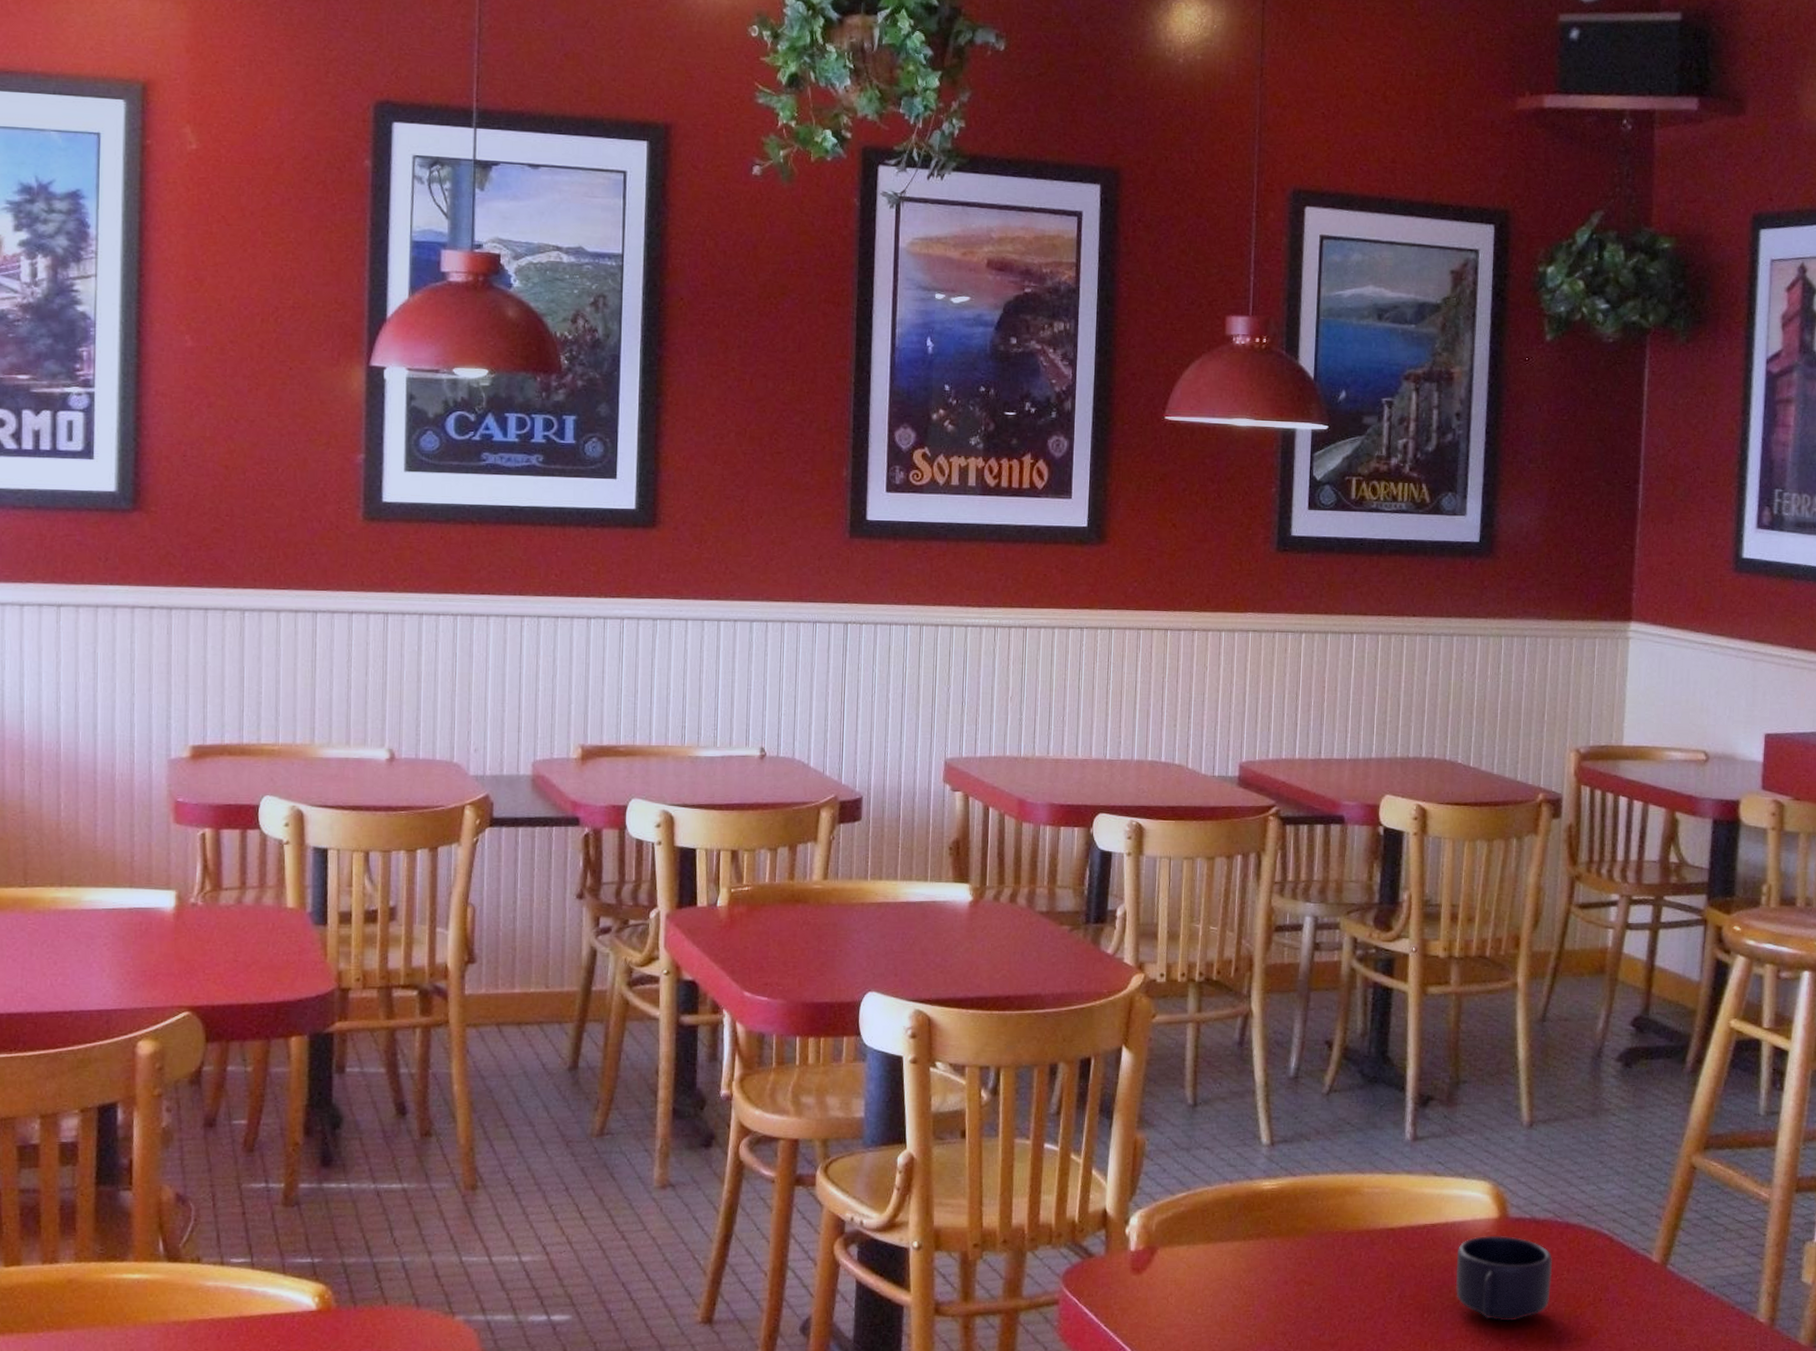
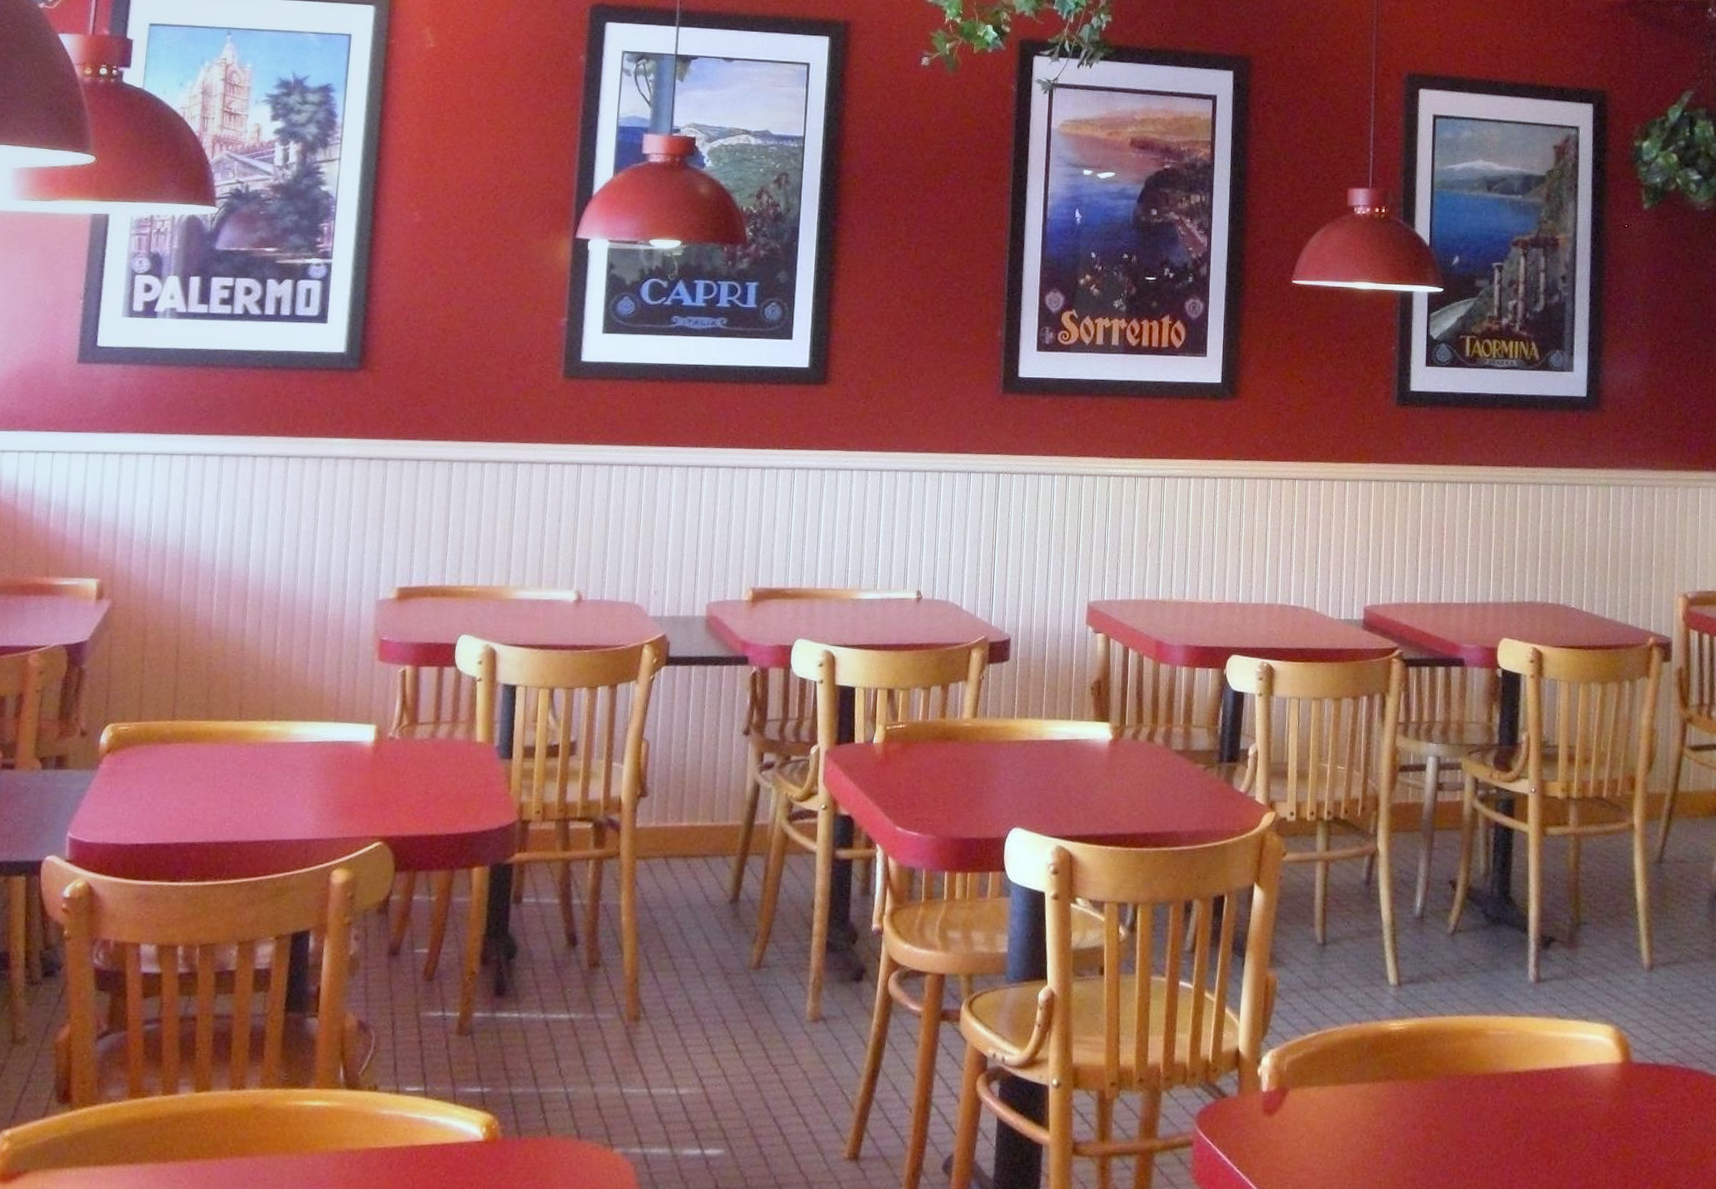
mug: present [1455,1235,1553,1321] -> none [1581,1080,1677,1170]

